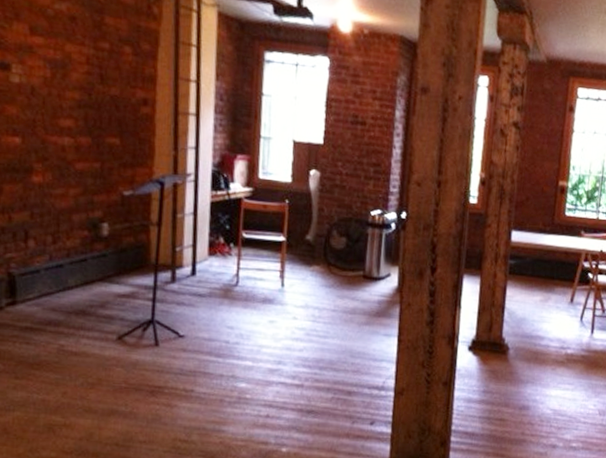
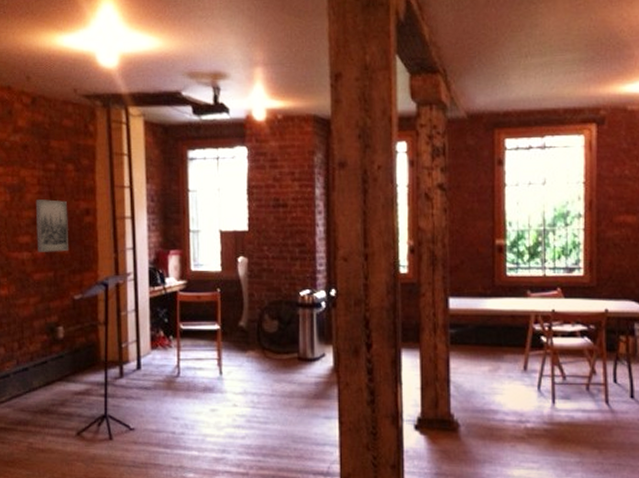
wall art: none [81,80,122,143] -> present [35,199,69,252]

